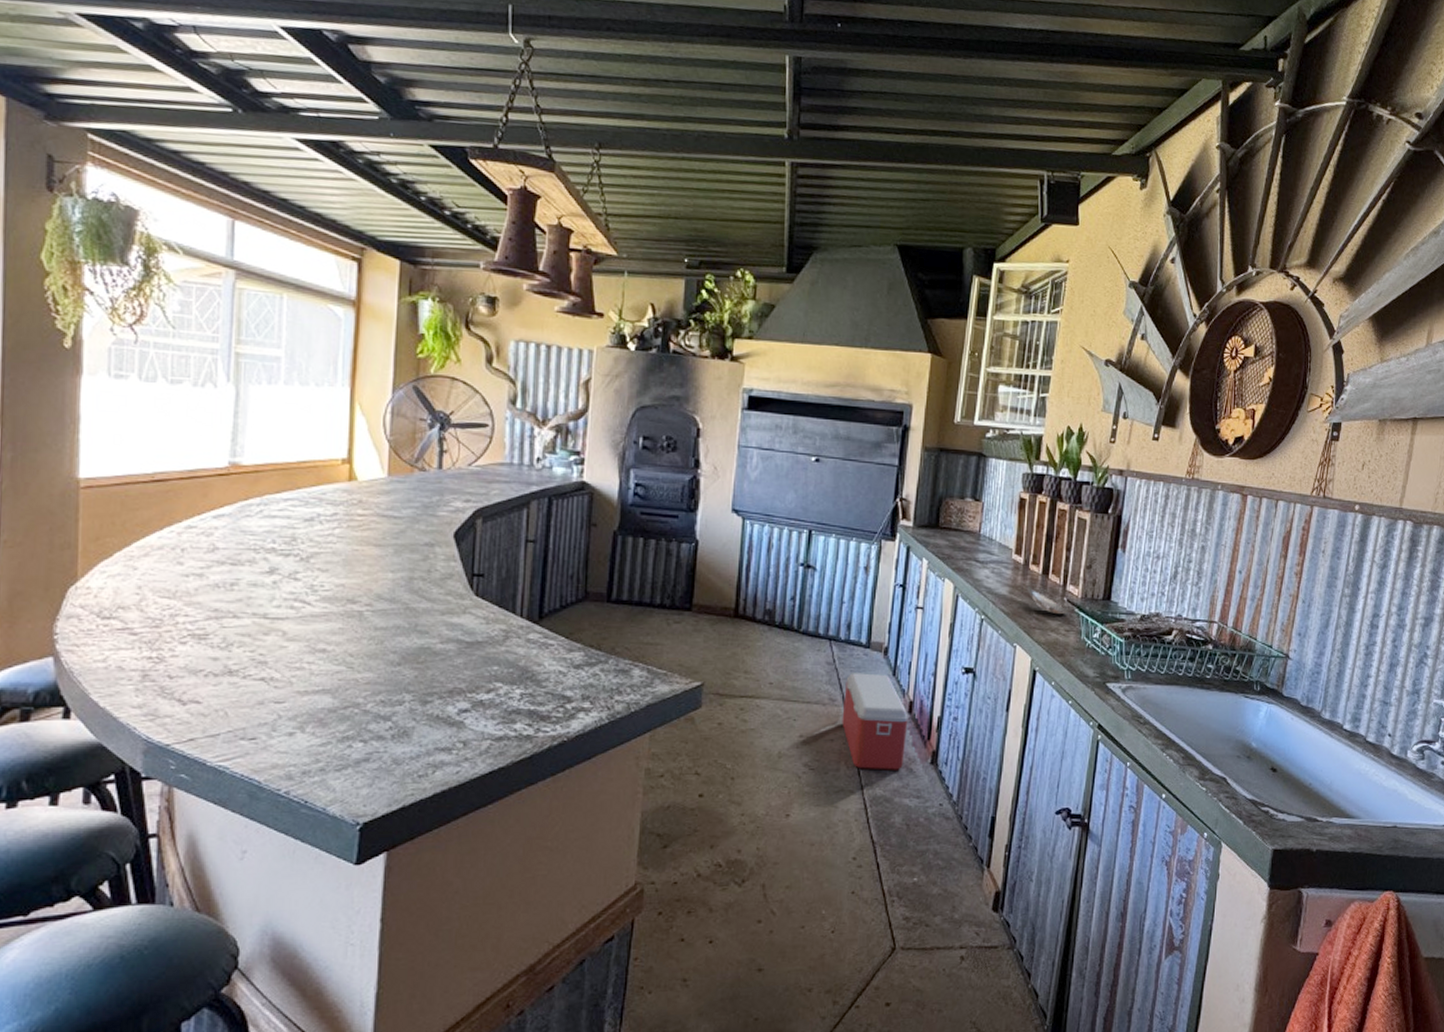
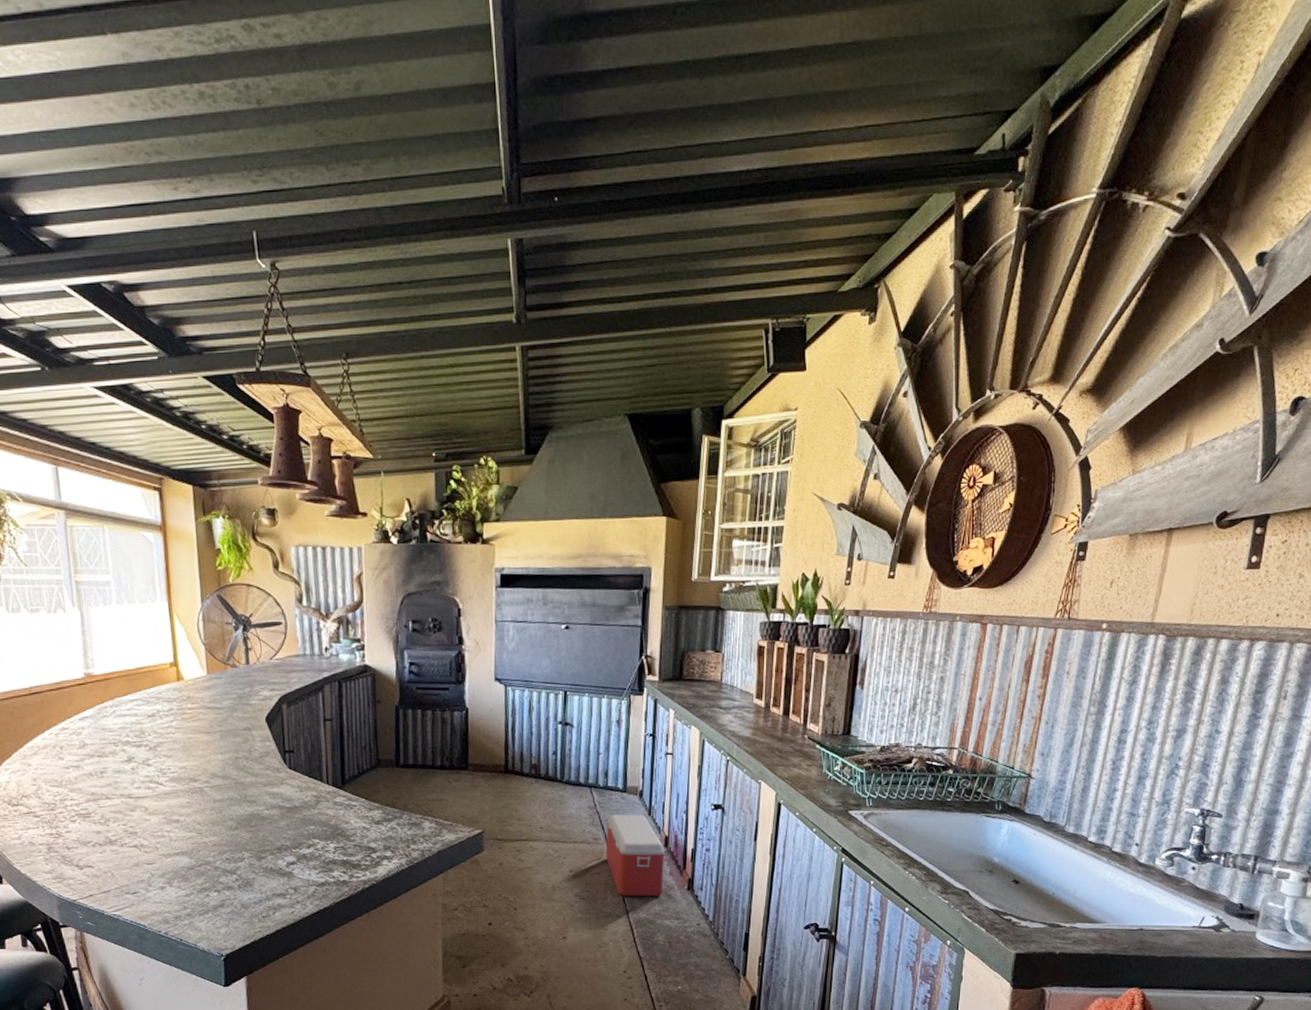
dish: present [1027,582,1073,614] -> none [769,724,814,751]

